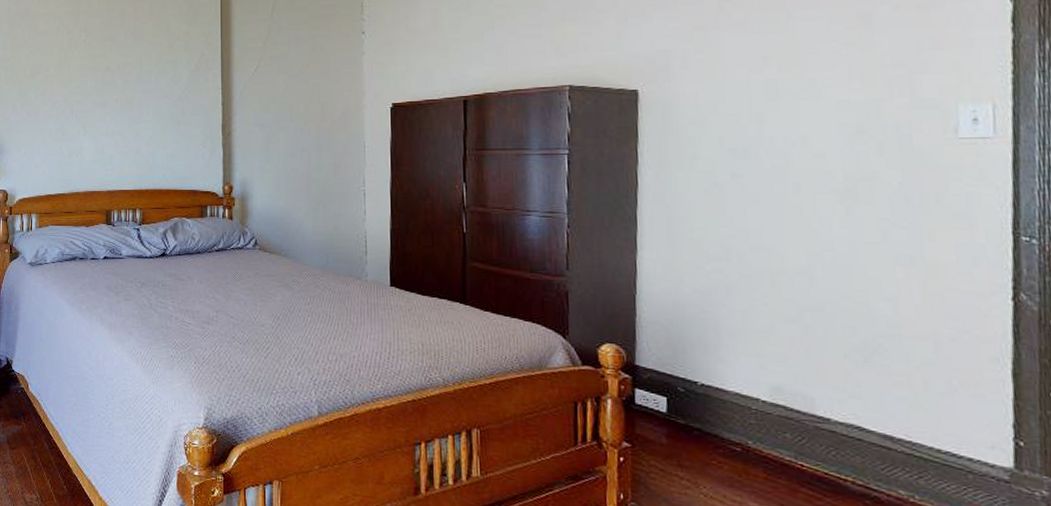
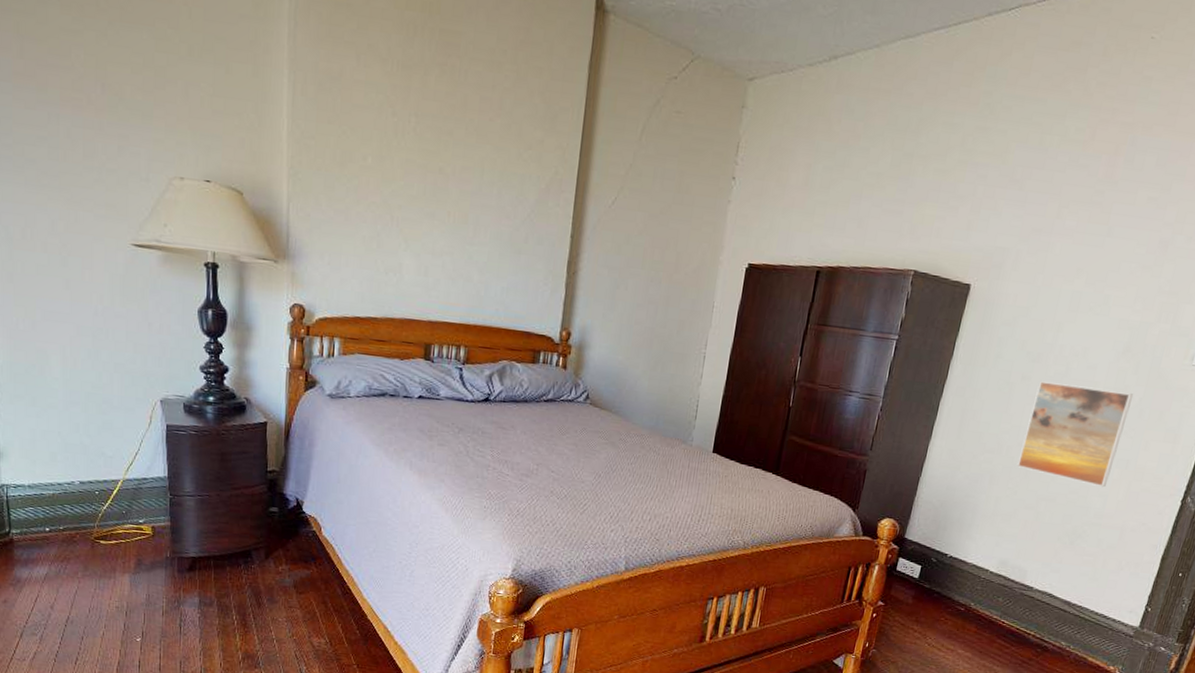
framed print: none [755,177,891,290] -> present [1016,381,1133,488]

